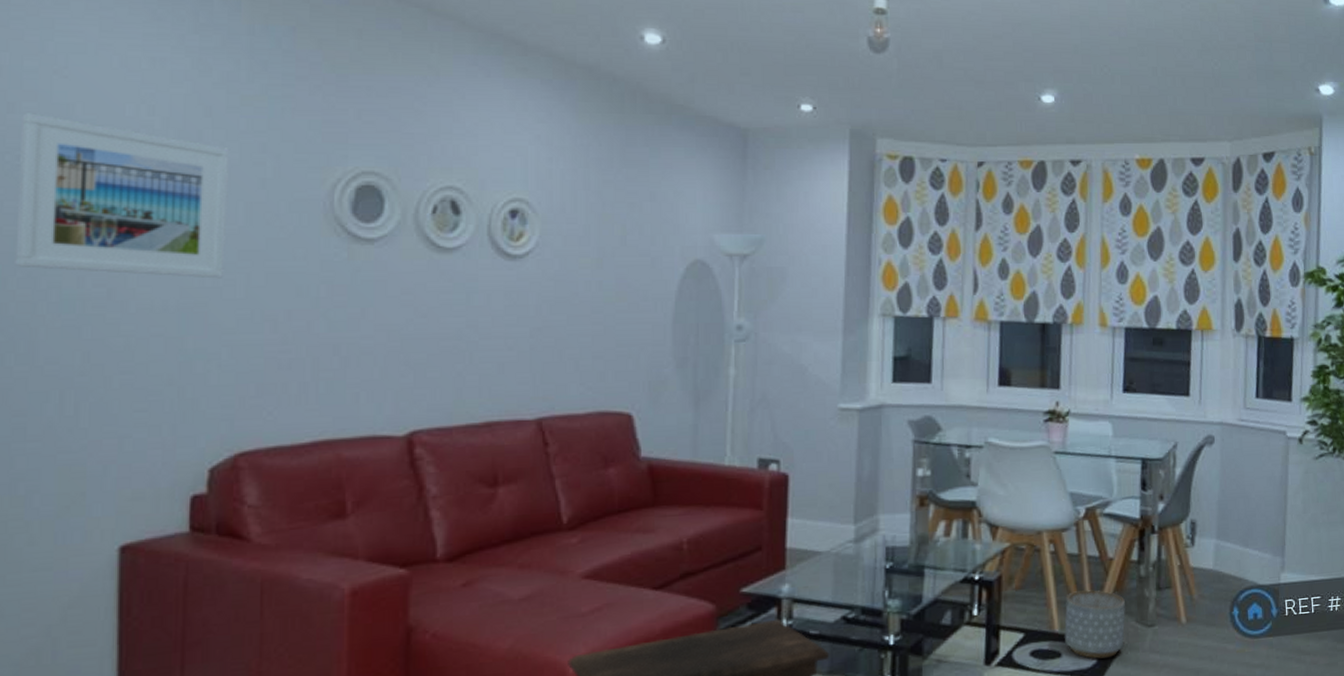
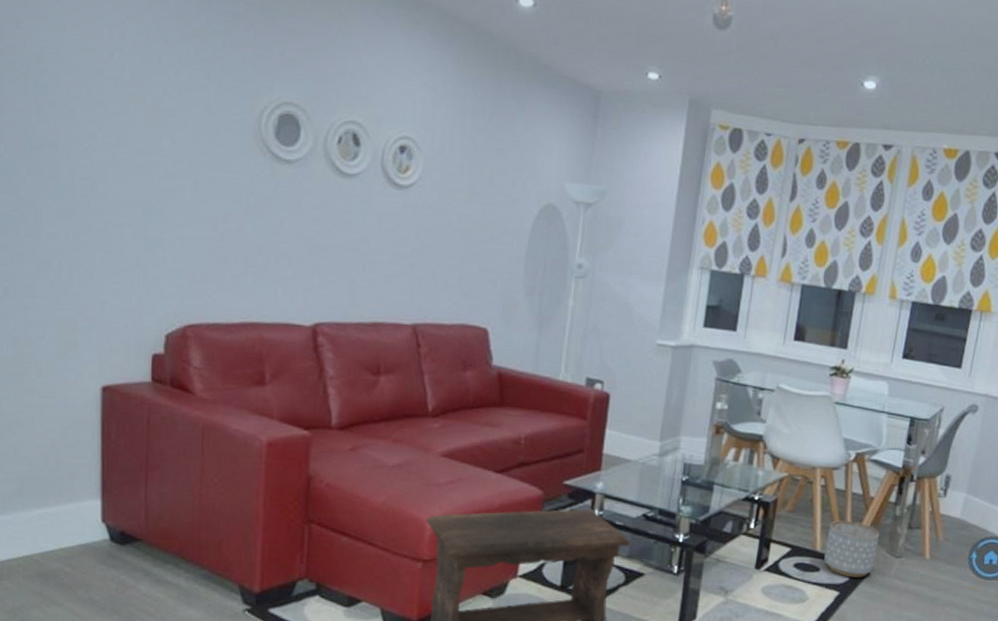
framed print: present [15,113,229,279] -> none [24,29,181,182]

